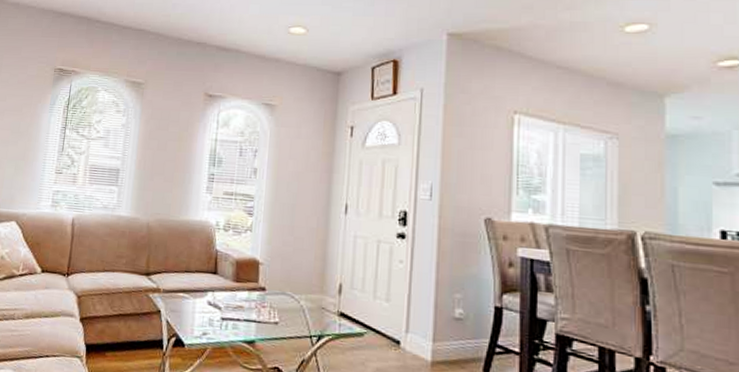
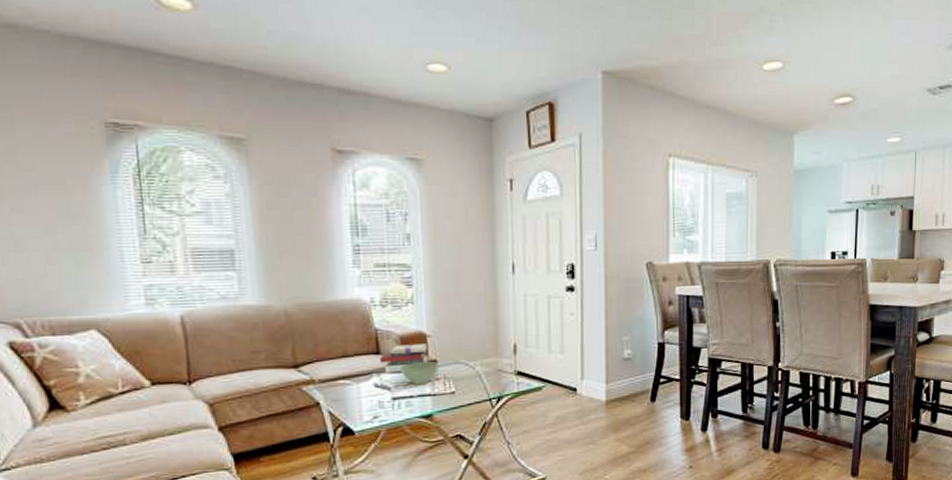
books: none [216,268,259,296] -> present [380,343,428,374]
bowl: none [231,286,268,311] -> present [399,362,440,386]

